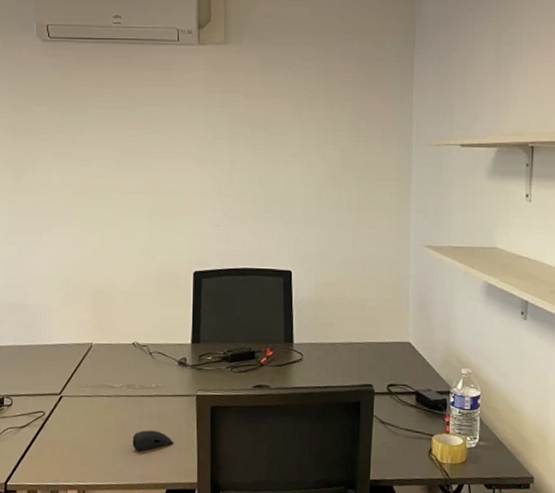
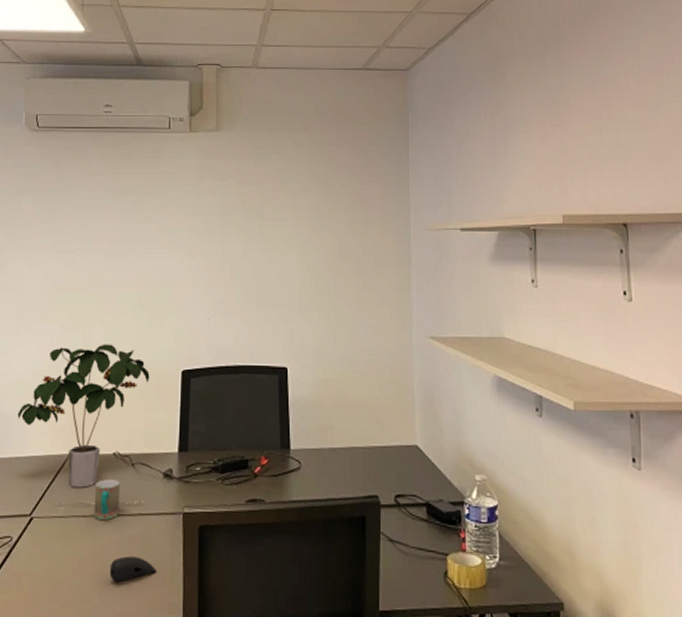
potted plant: none [44,246,164,372] -> present [17,344,150,488]
mug: none [117,366,139,399] -> present [94,480,120,520]

